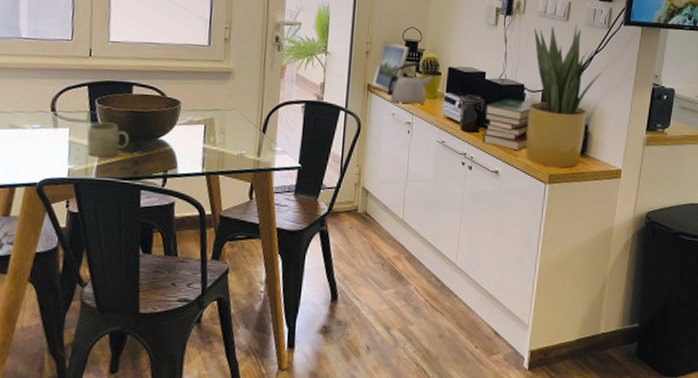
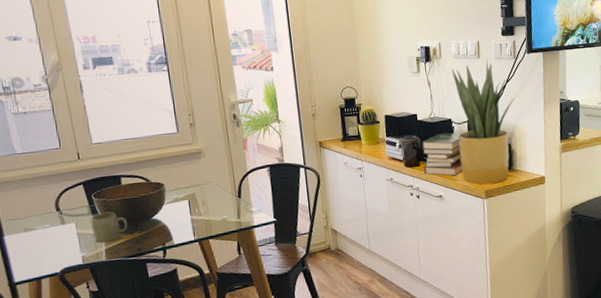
picture frame: present [370,41,410,93] -> none [321,102,349,147]
kettle: present [386,62,434,105] -> none [336,115,374,153]

